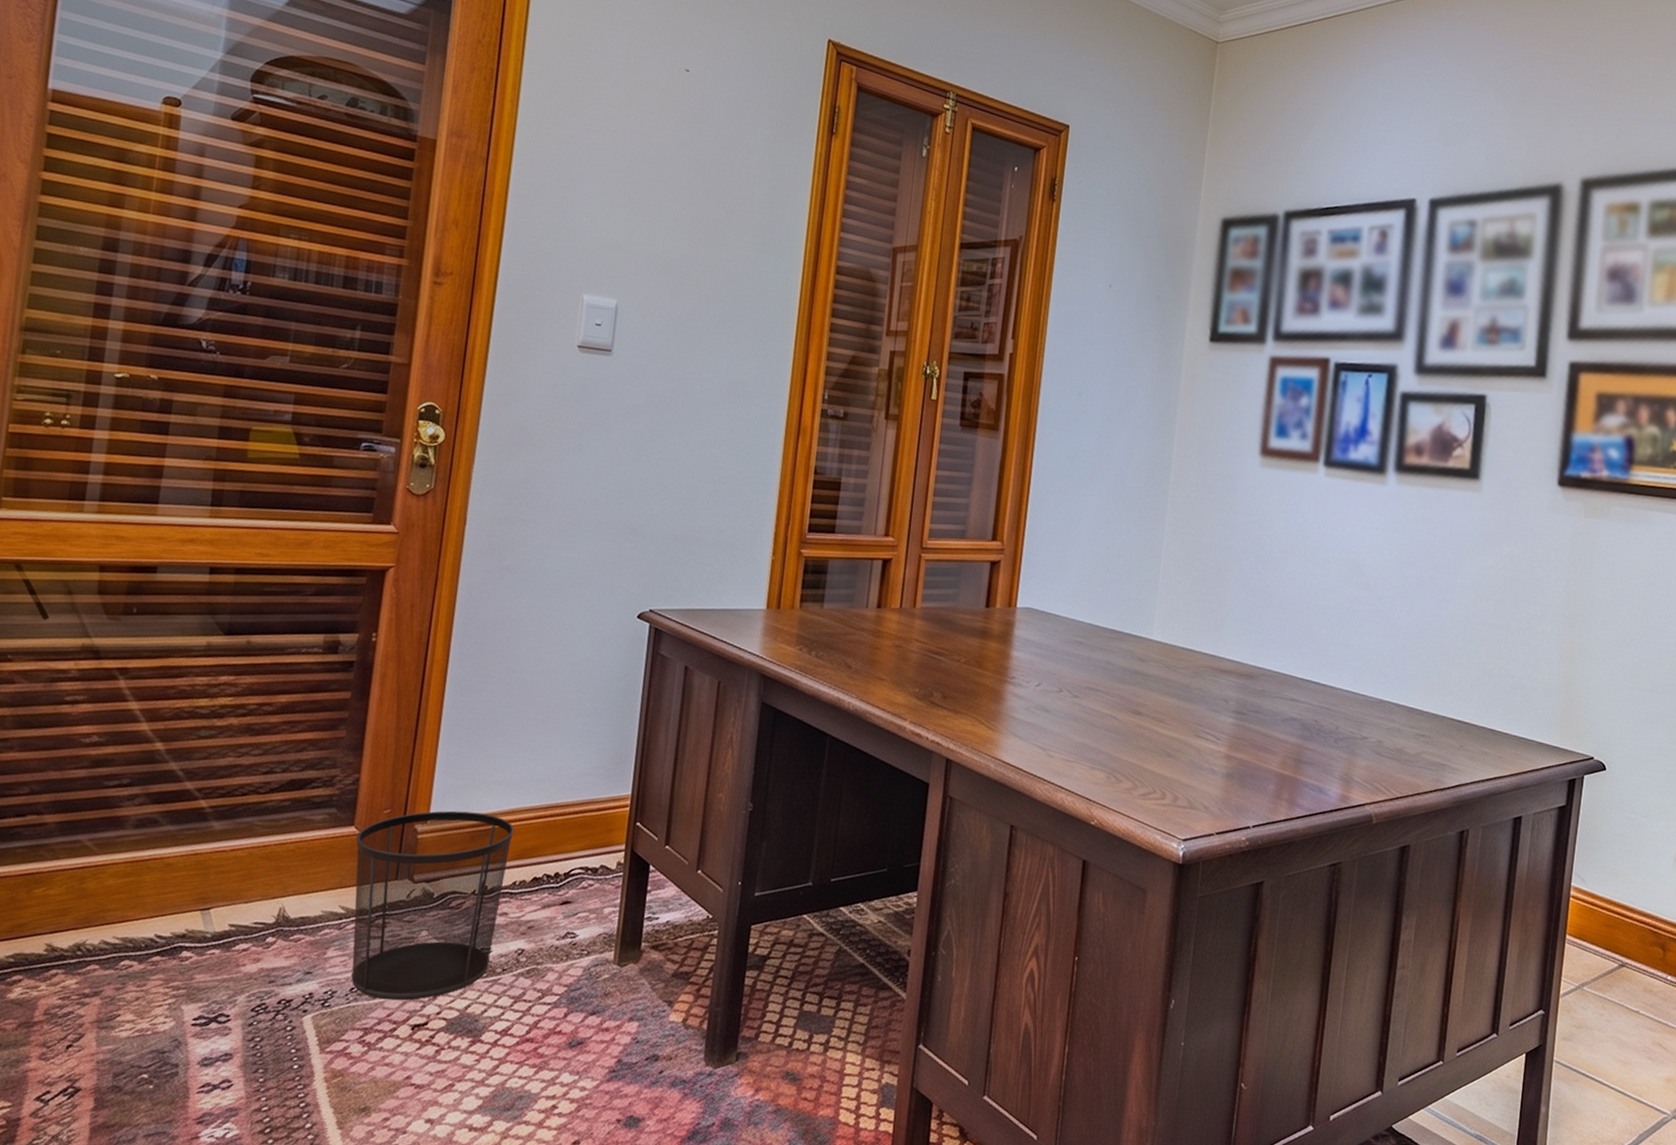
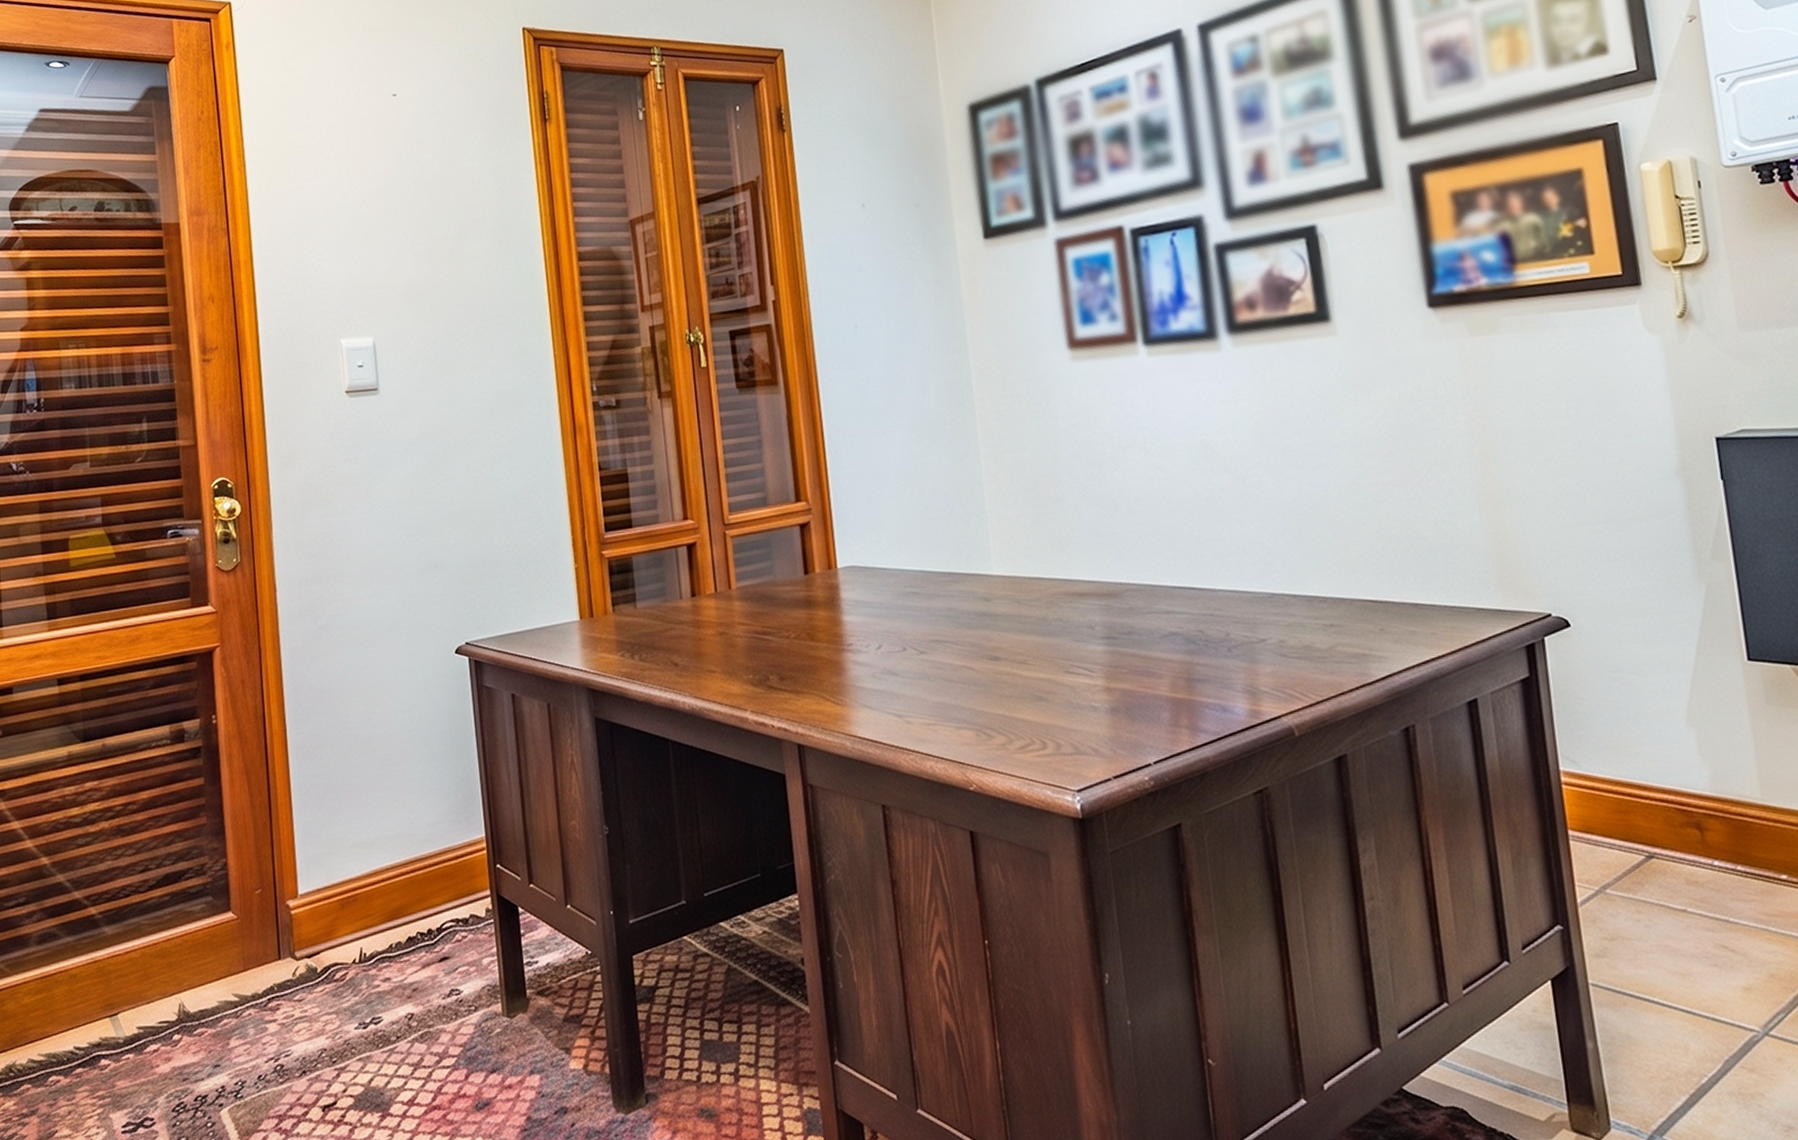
waste bin: present [351,810,514,1000] -> none [235,879,383,1084]

